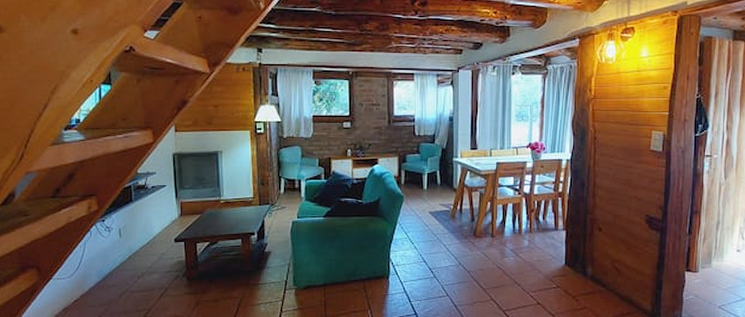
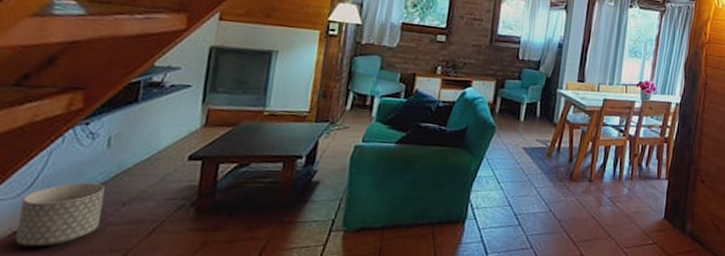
planter: none [75,263,127,310] -> present [15,182,106,247]

